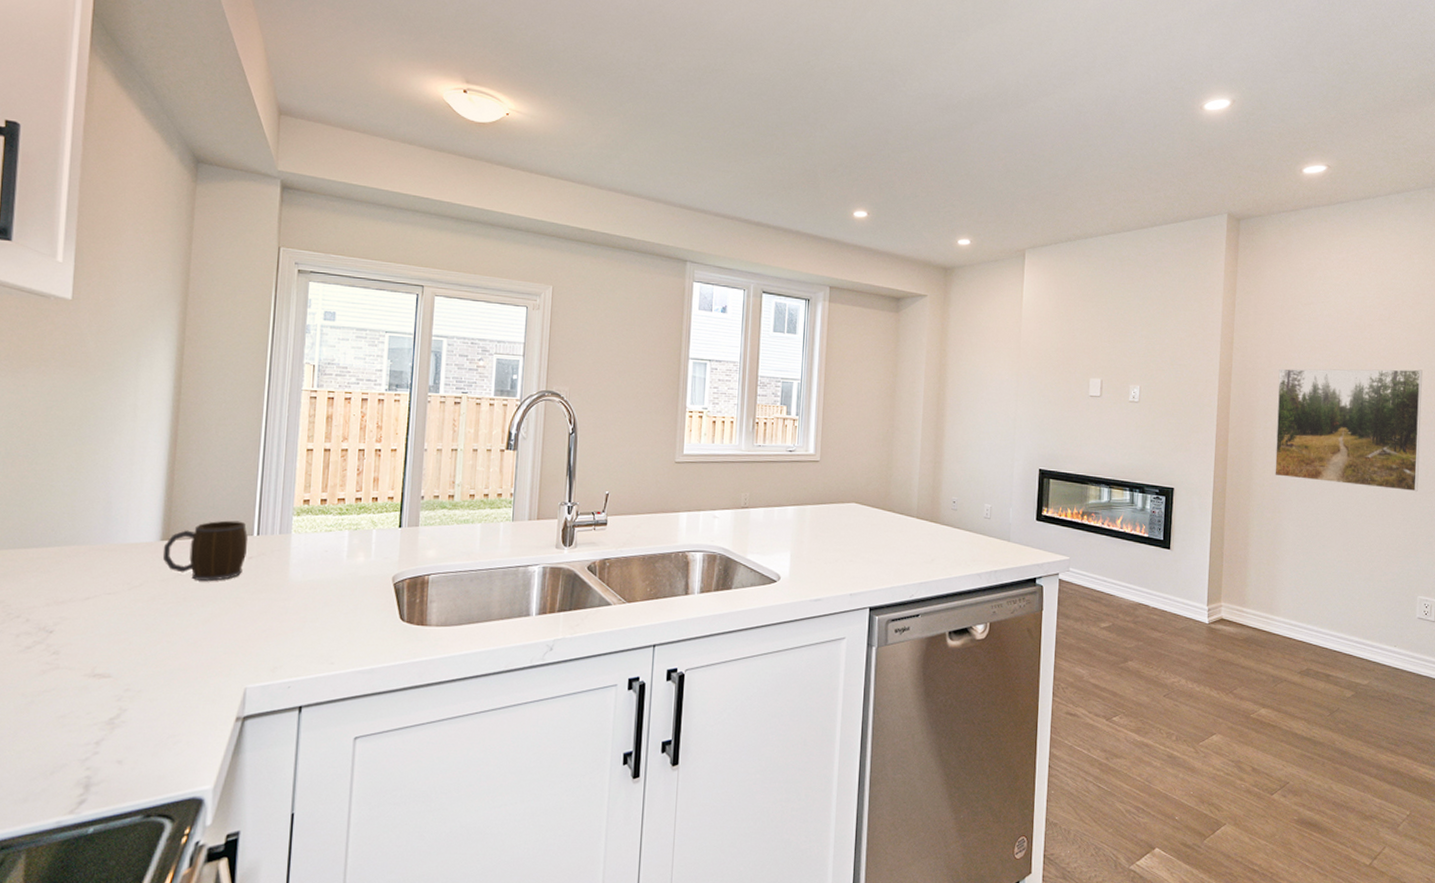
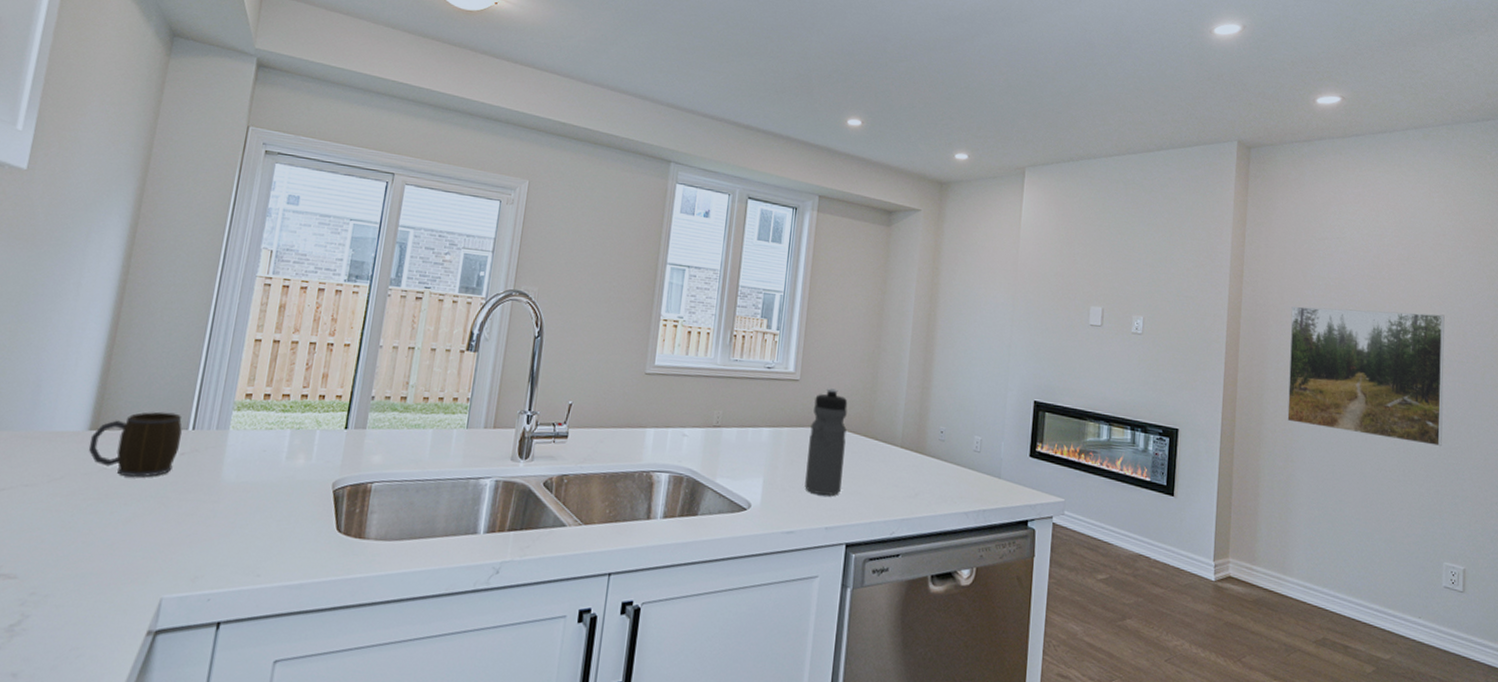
water bottle: none [829,467,866,566] -> present [804,388,848,496]

